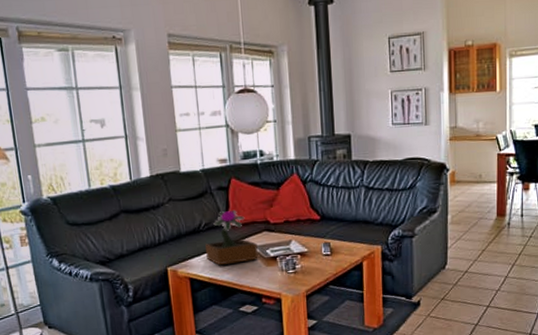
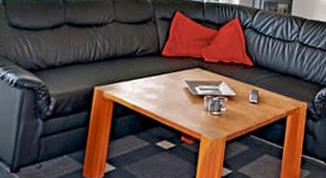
potted flower: present [205,209,258,266] -> none [135,41,188,95]

